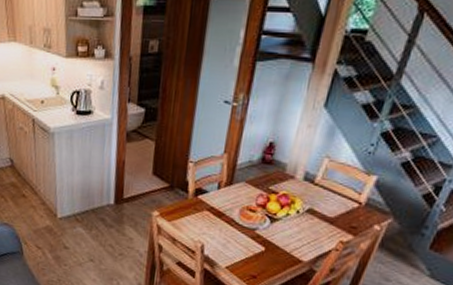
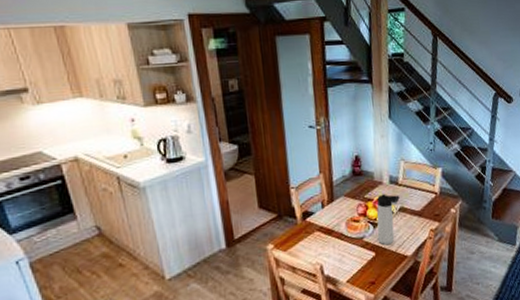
thermos bottle: none [271,189,312,244] -> present [376,193,400,246]

